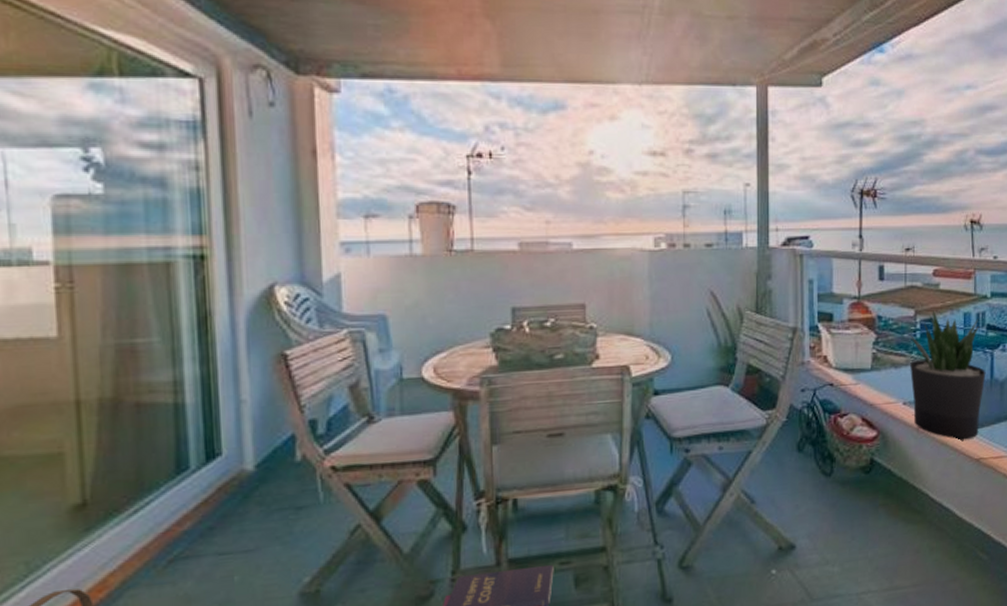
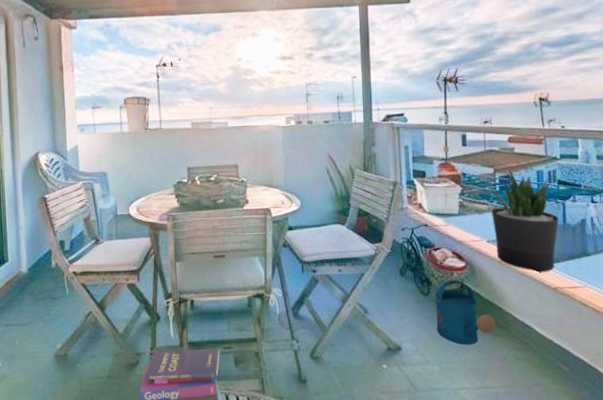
watering can: none [839,454,910,537] -> present [435,280,497,345]

